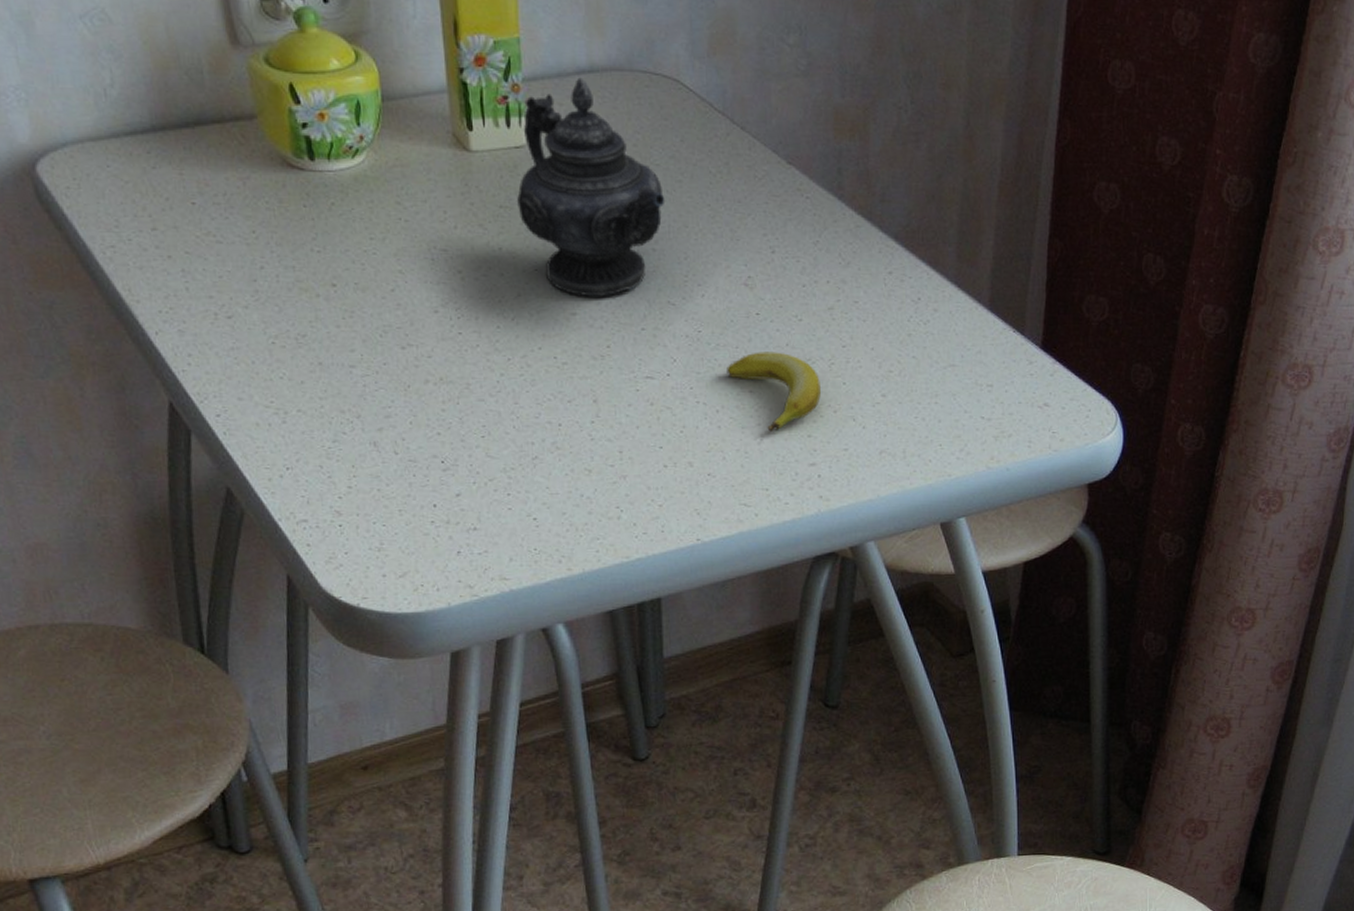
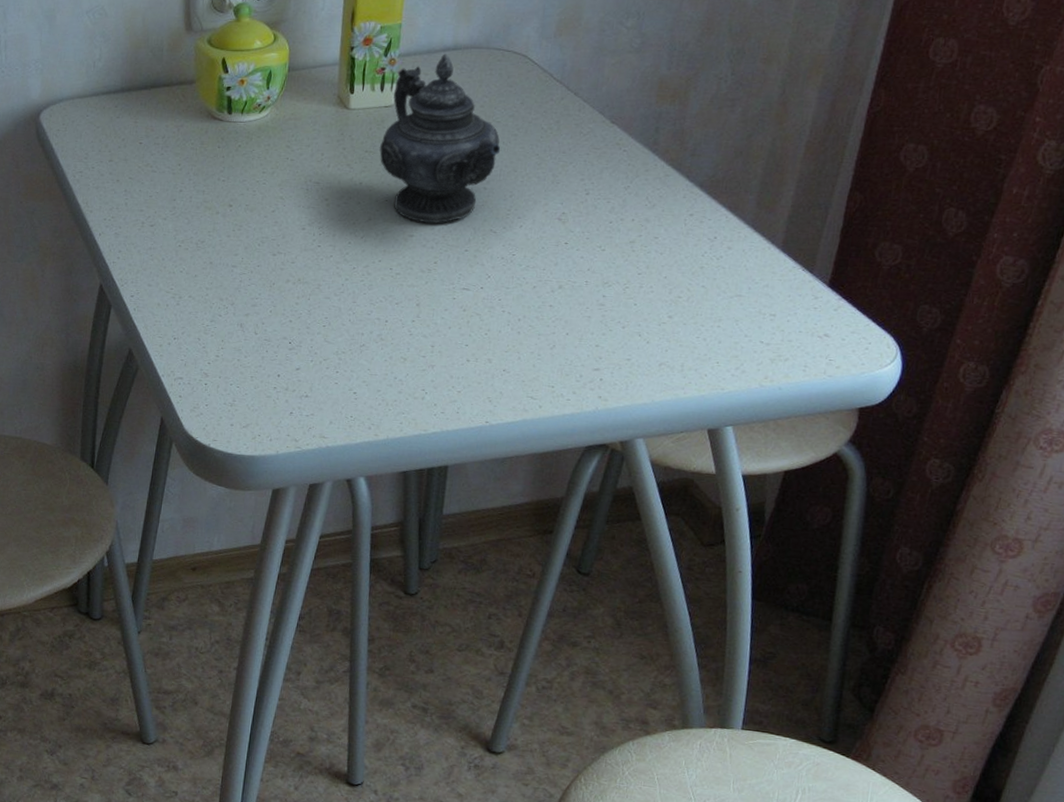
banana: present [727,352,821,432] -> none [532,274,614,340]

